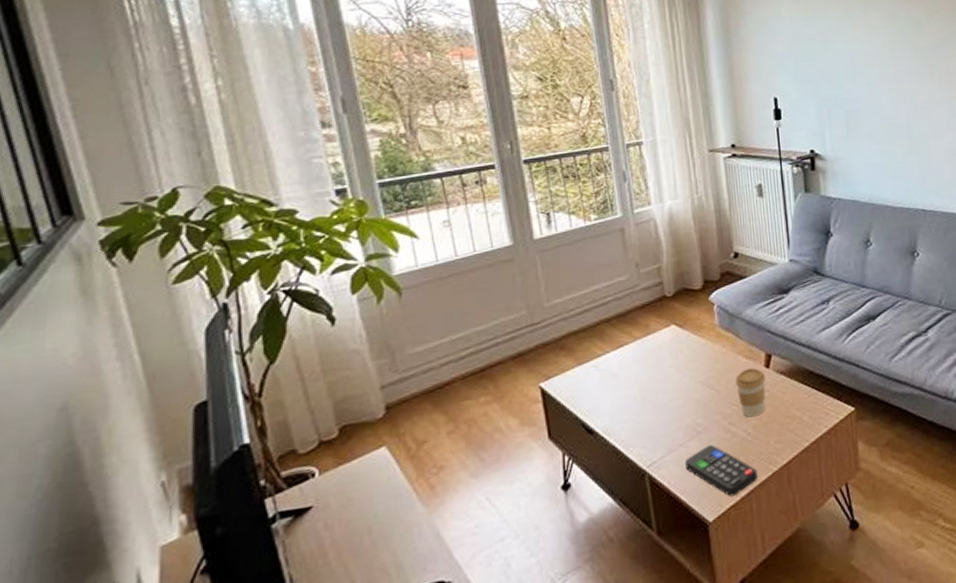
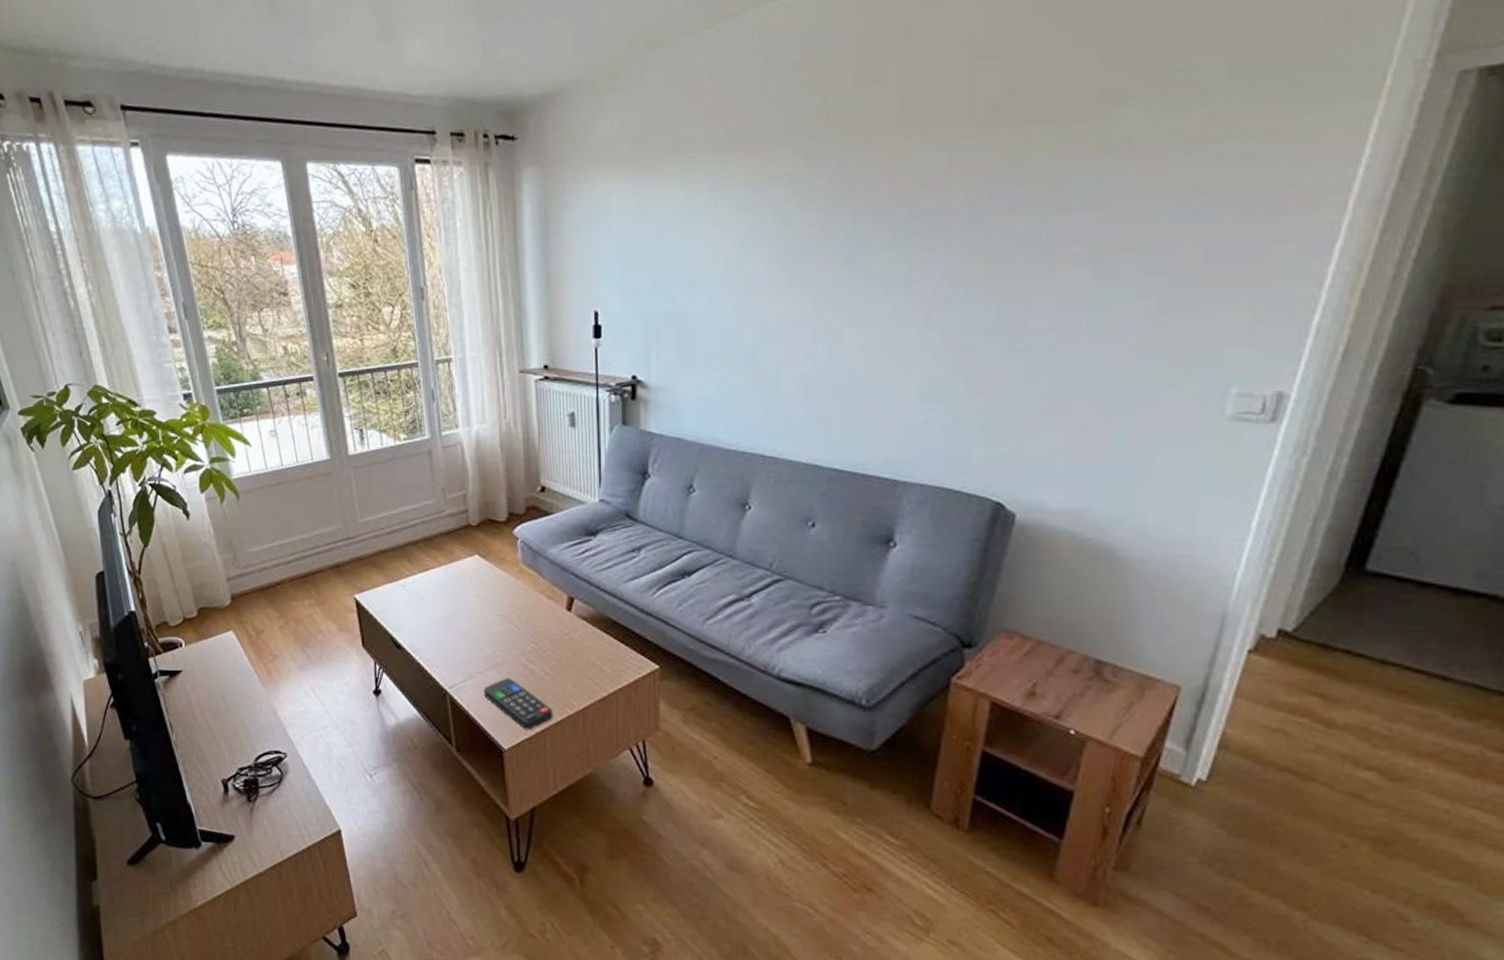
coffee cup: present [736,368,766,418] -> none [536,609,567,658]

